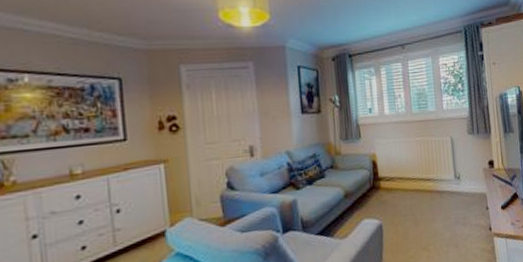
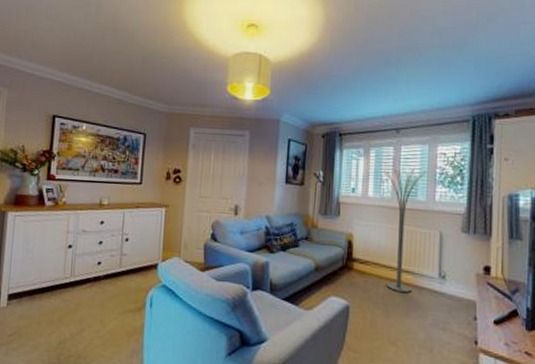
floor lamp: none [395,79,434,201] -> present [384,166,427,293]

